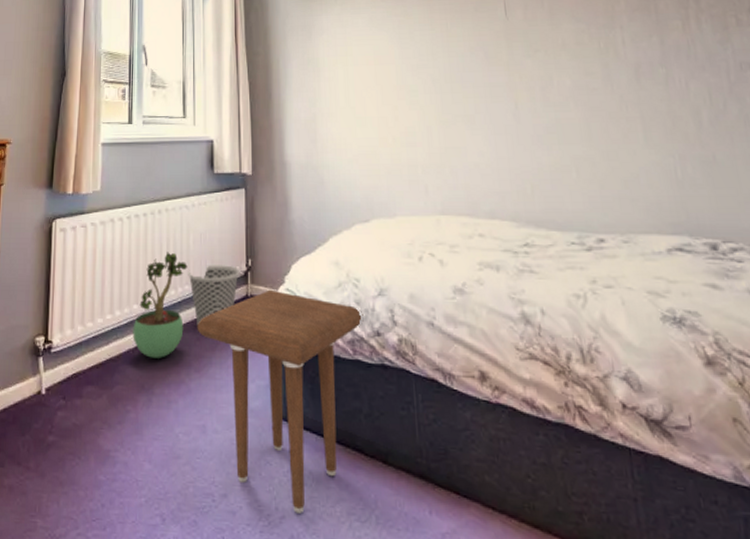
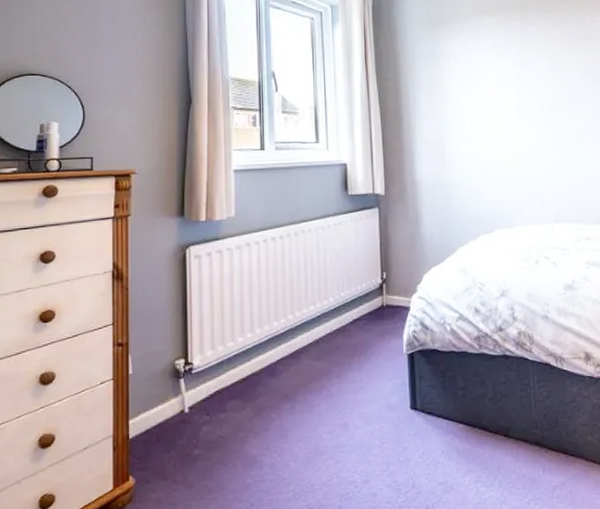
potted plant: present [132,252,188,358] -> none [274,271,326,369]
wastebasket: present [188,265,239,325] -> none [326,279,375,336]
side table: present [197,289,364,513] -> none [336,298,488,487]

